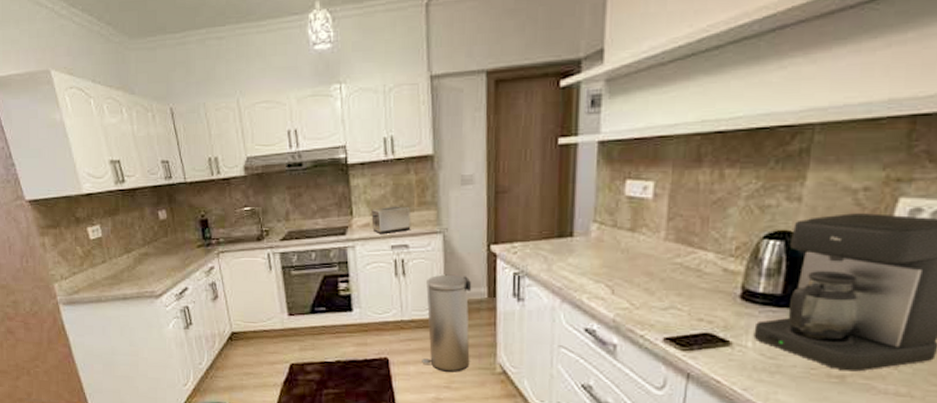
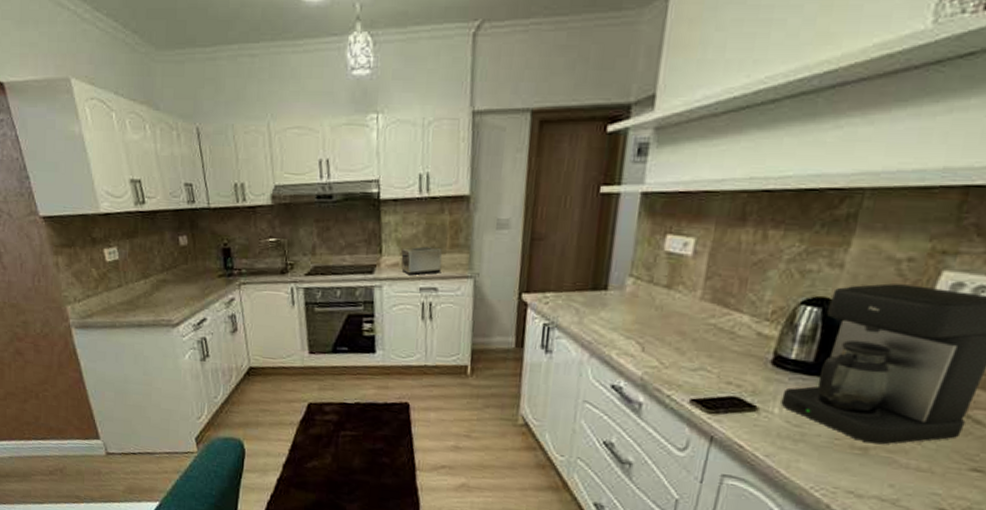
pedal bin: present [422,274,472,372] -> none [443,321,500,422]

